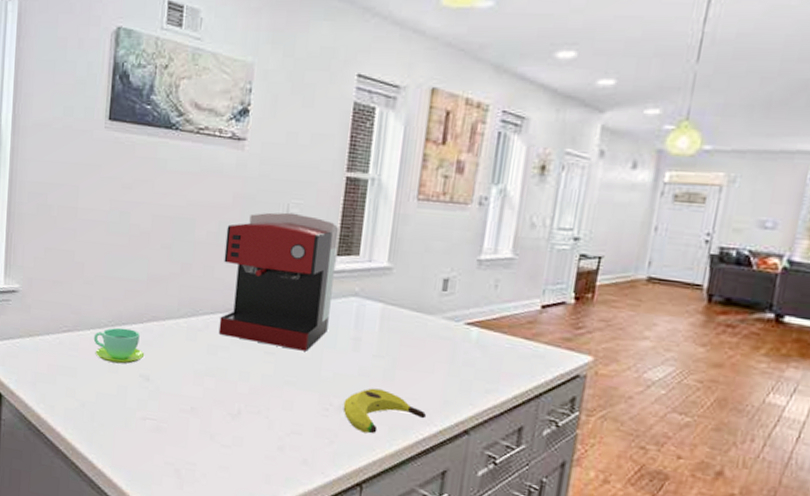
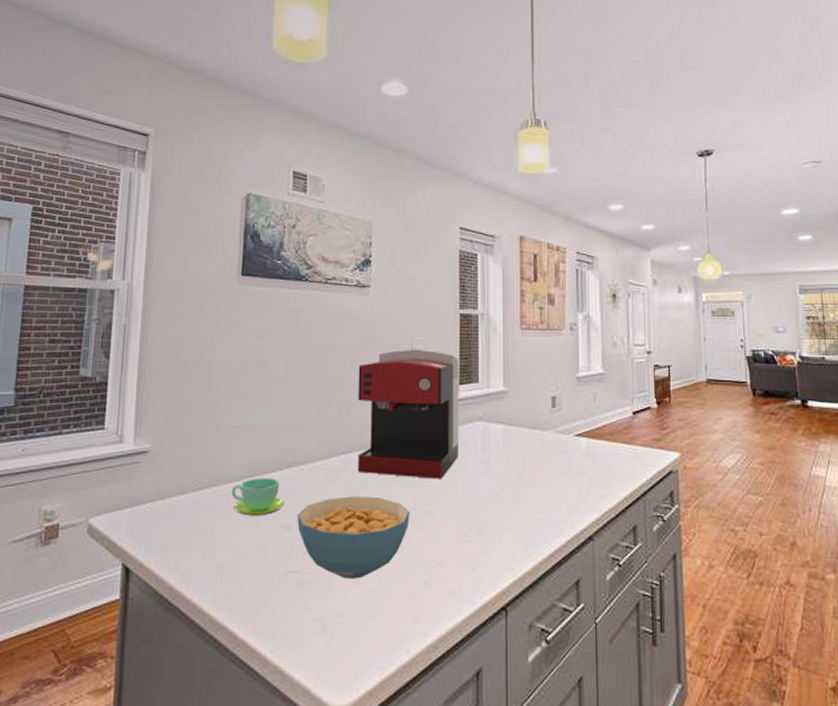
cereal bowl: none [155,355,270,435] -> present [297,496,410,579]
banana: present [343,388,427,434] -> none [480,507,555,554]

